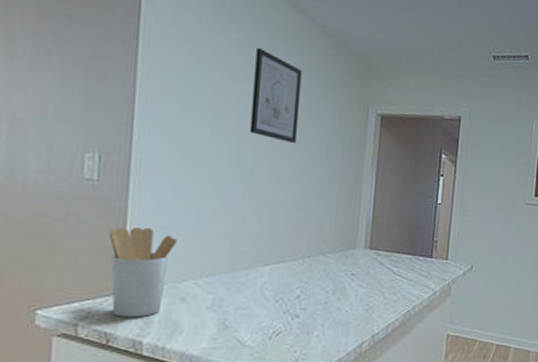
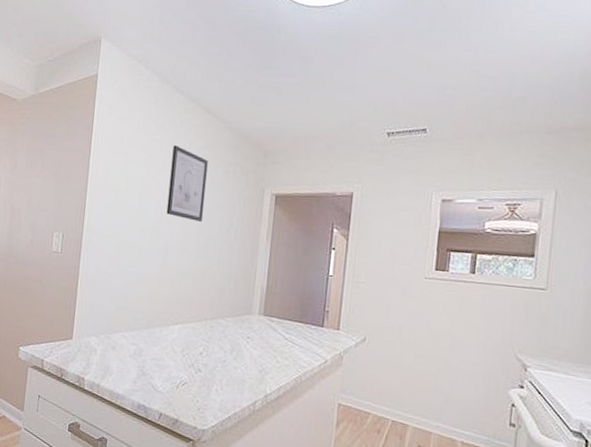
utensil holder: present [108,226,178,318] -> none [65,288,111,359]

